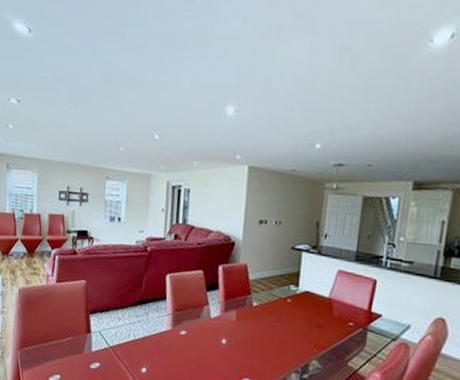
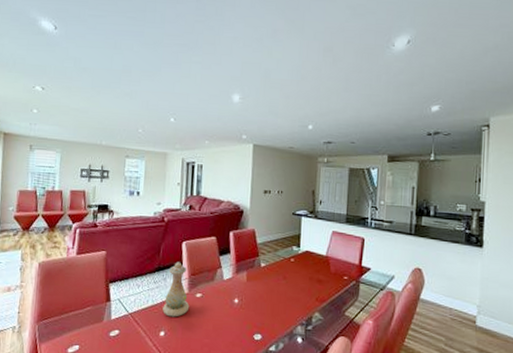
vase: none [145,295,173,354] -> present [163,262,190,317]

